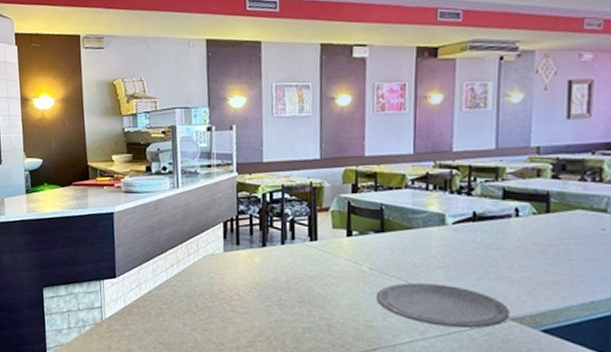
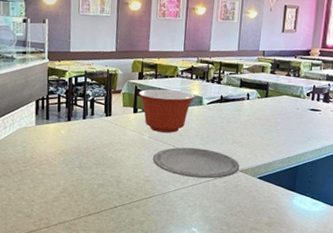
mixing bowl: none [352,205,434,264] -> present [138,89,195,133]

